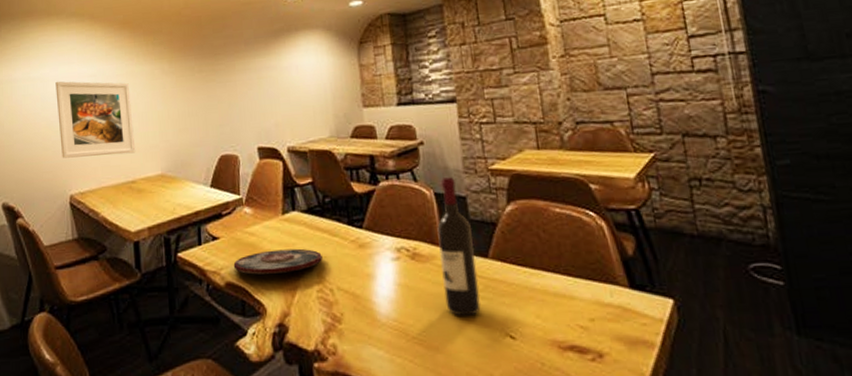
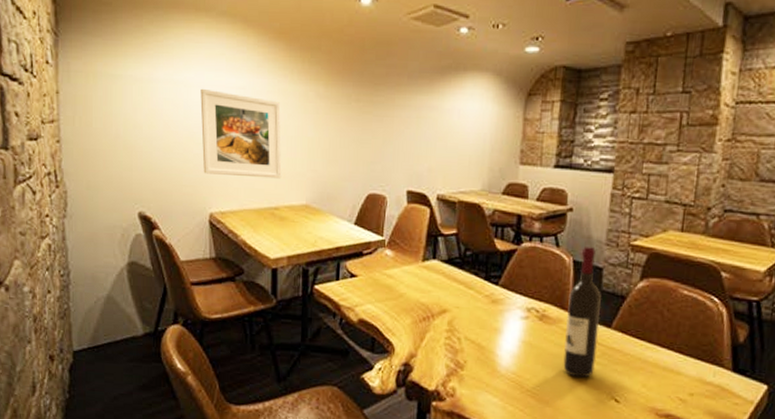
plate: present [233,248,322,275] -> none [368,294,455,318]

